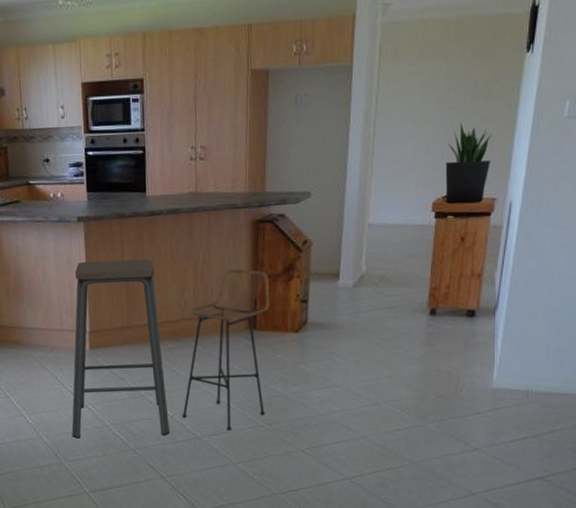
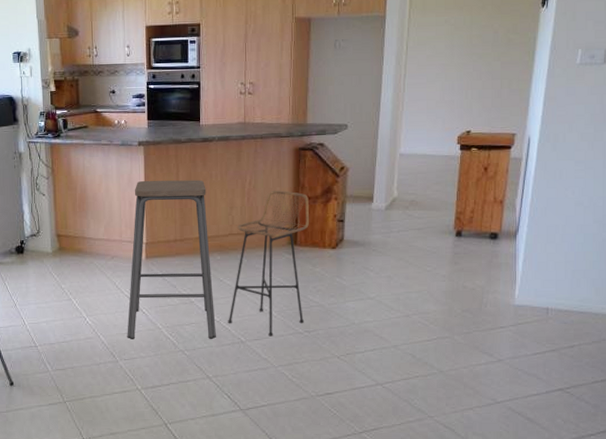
planter: present [445,122,492,205] -> none [469,67,511,138]

